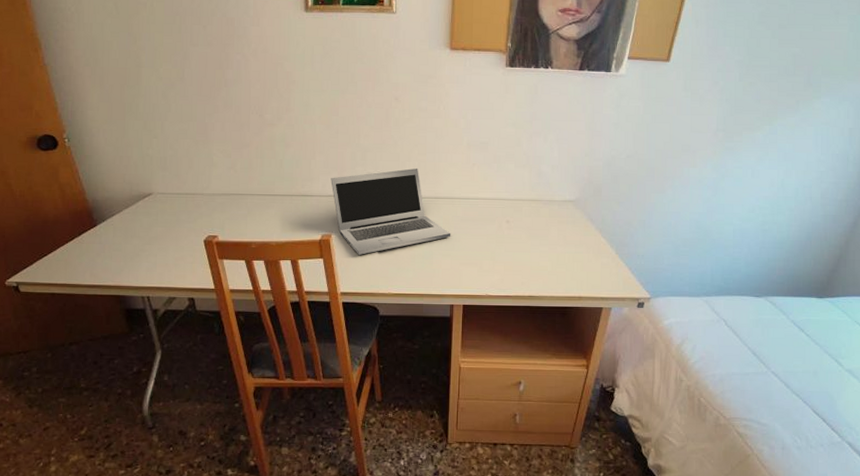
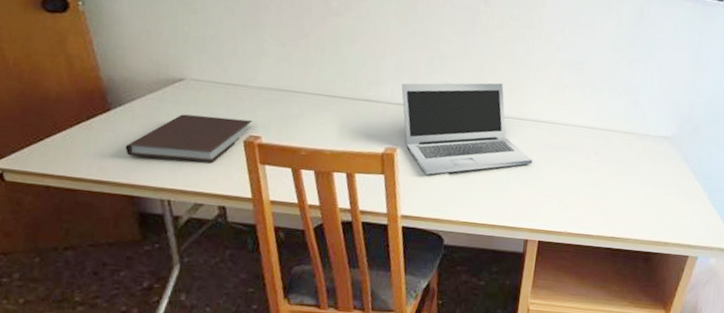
notebook: none [110,222,209,263] -> present [125,114,252,163]

